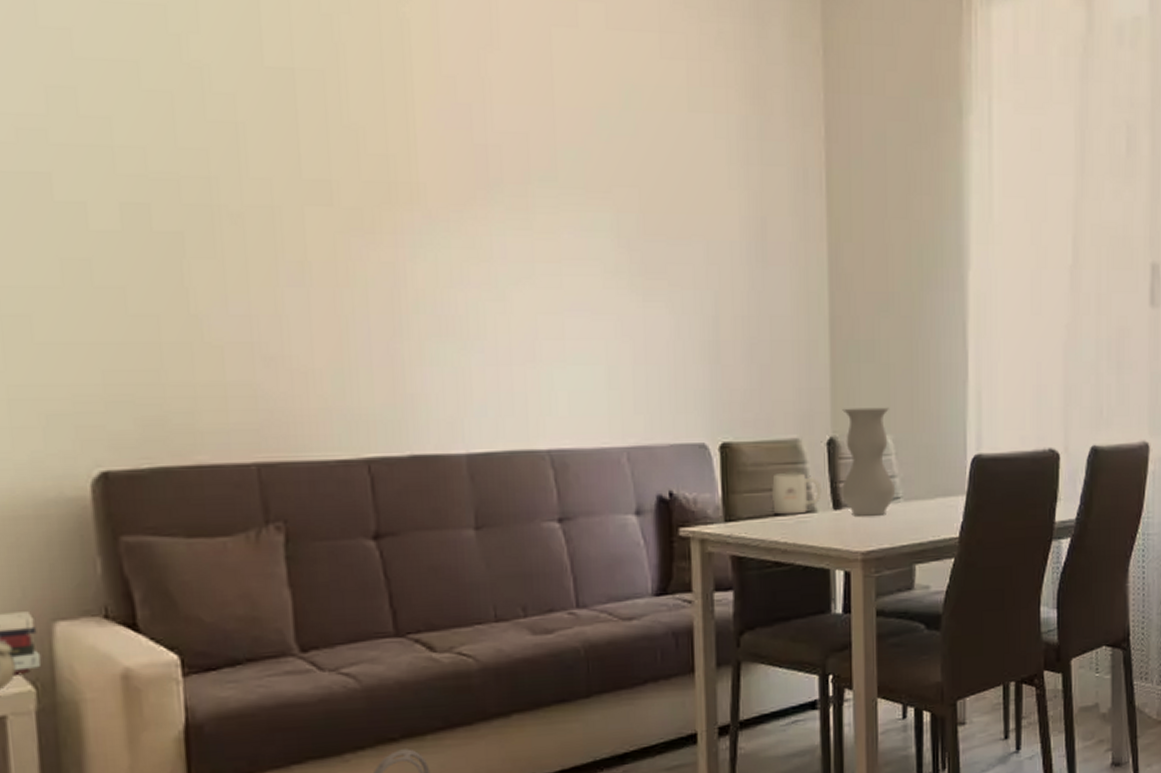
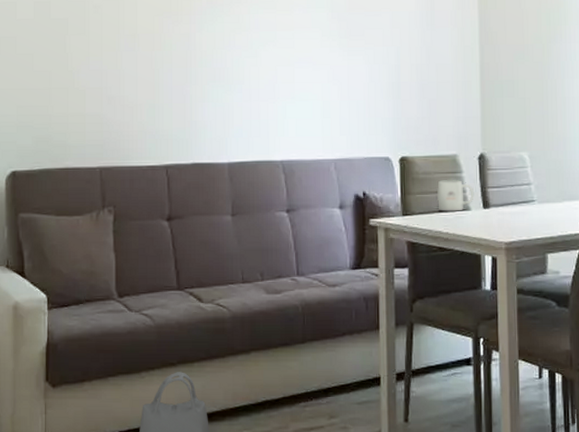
vase: present [841,407,896,516] -> none [489,131,532,214]

